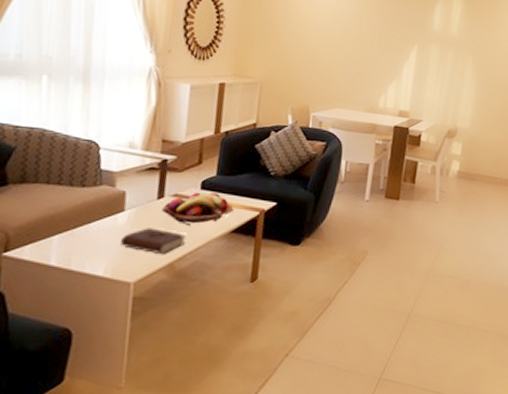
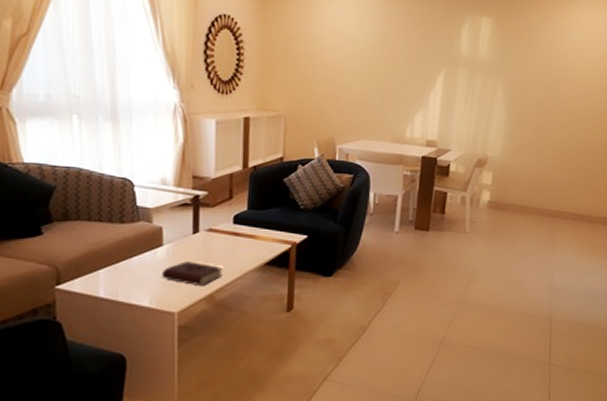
fruit basket: present [161,192,234,227] -> none [198,226,267,260]

